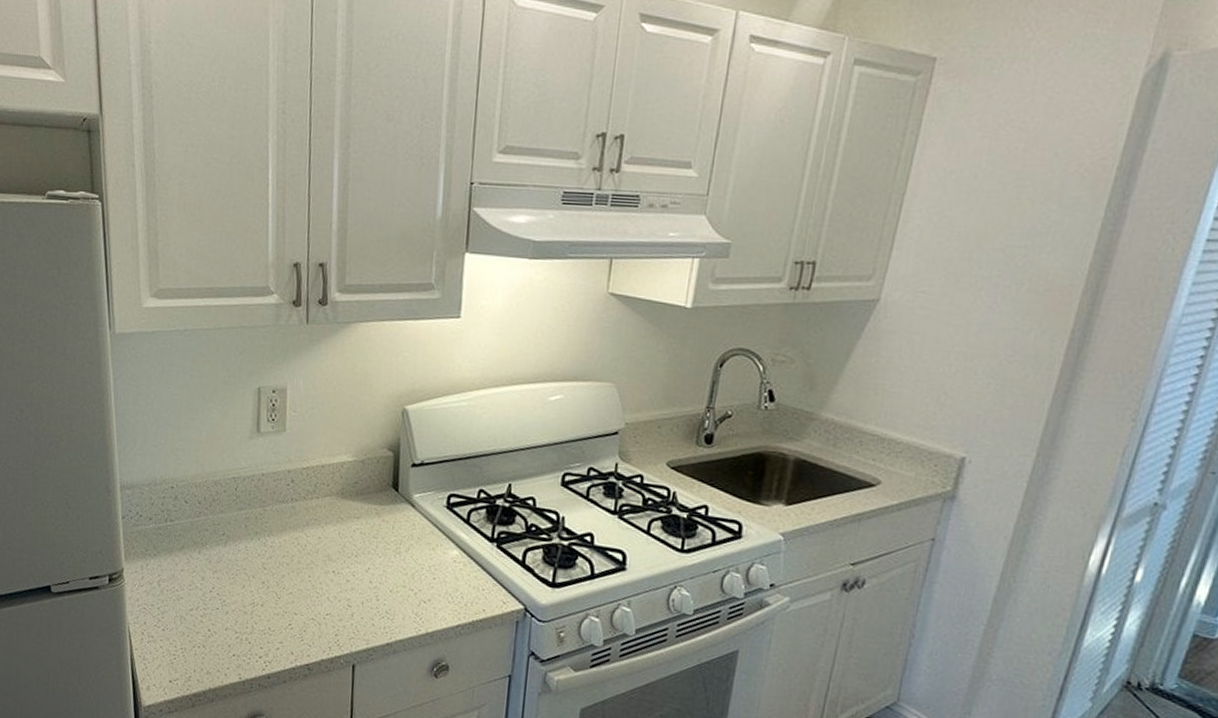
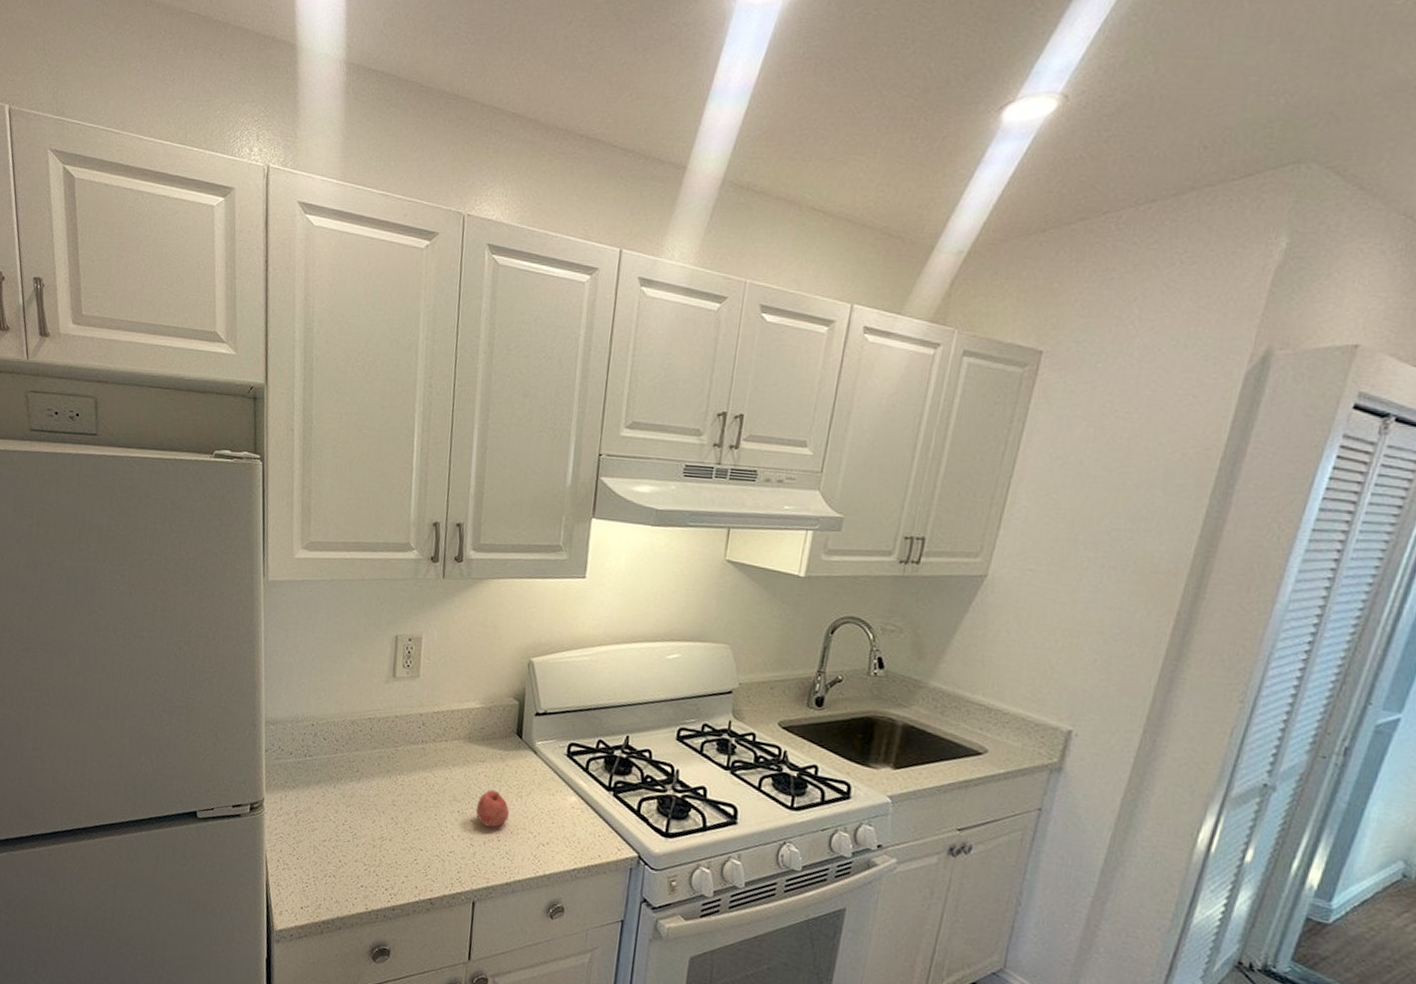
apple: none [352,546,389,587] -> present [476,789,510,828]

